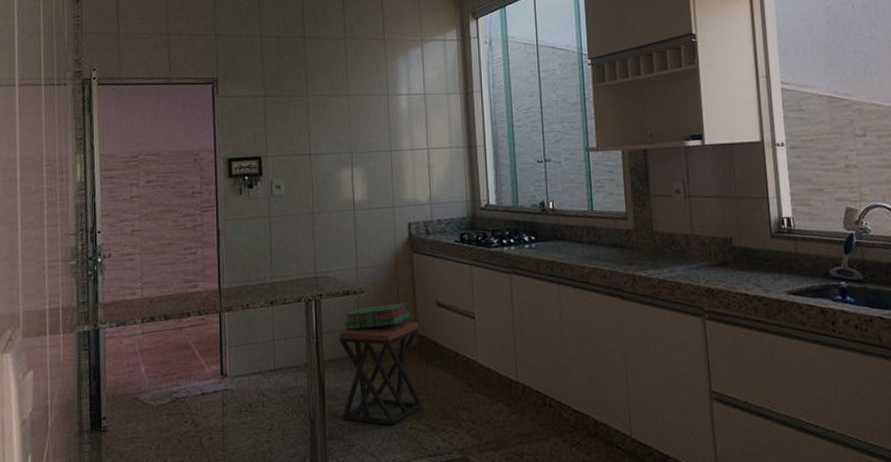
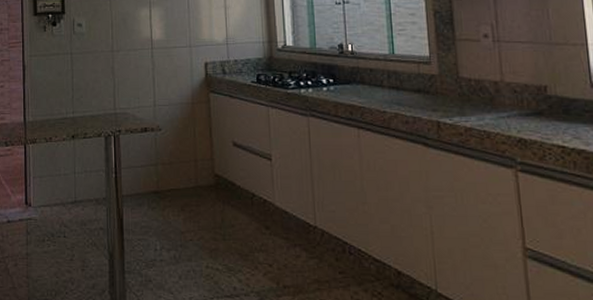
stool: present [339,322,423,426] -> none [137,161,220,263]
stack of books: present [345,303,411,330] -> none [143,141,208,167]

